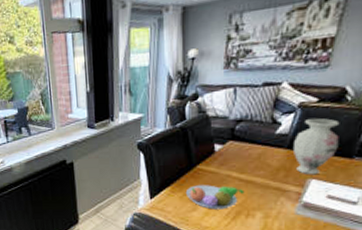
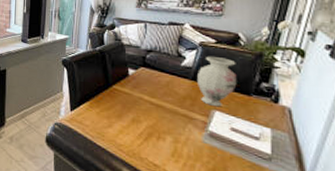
fruit bowl: present [185,185,245,210] -> none [102,103,155,130]

